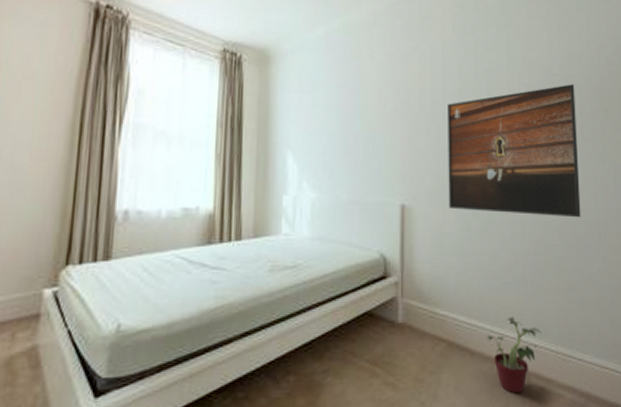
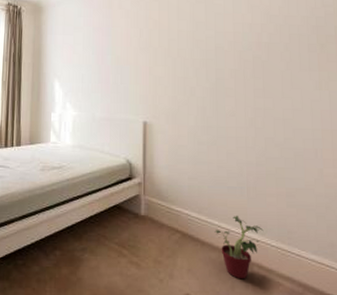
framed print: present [448,84,581,218] -> none [182,23,299,136]

